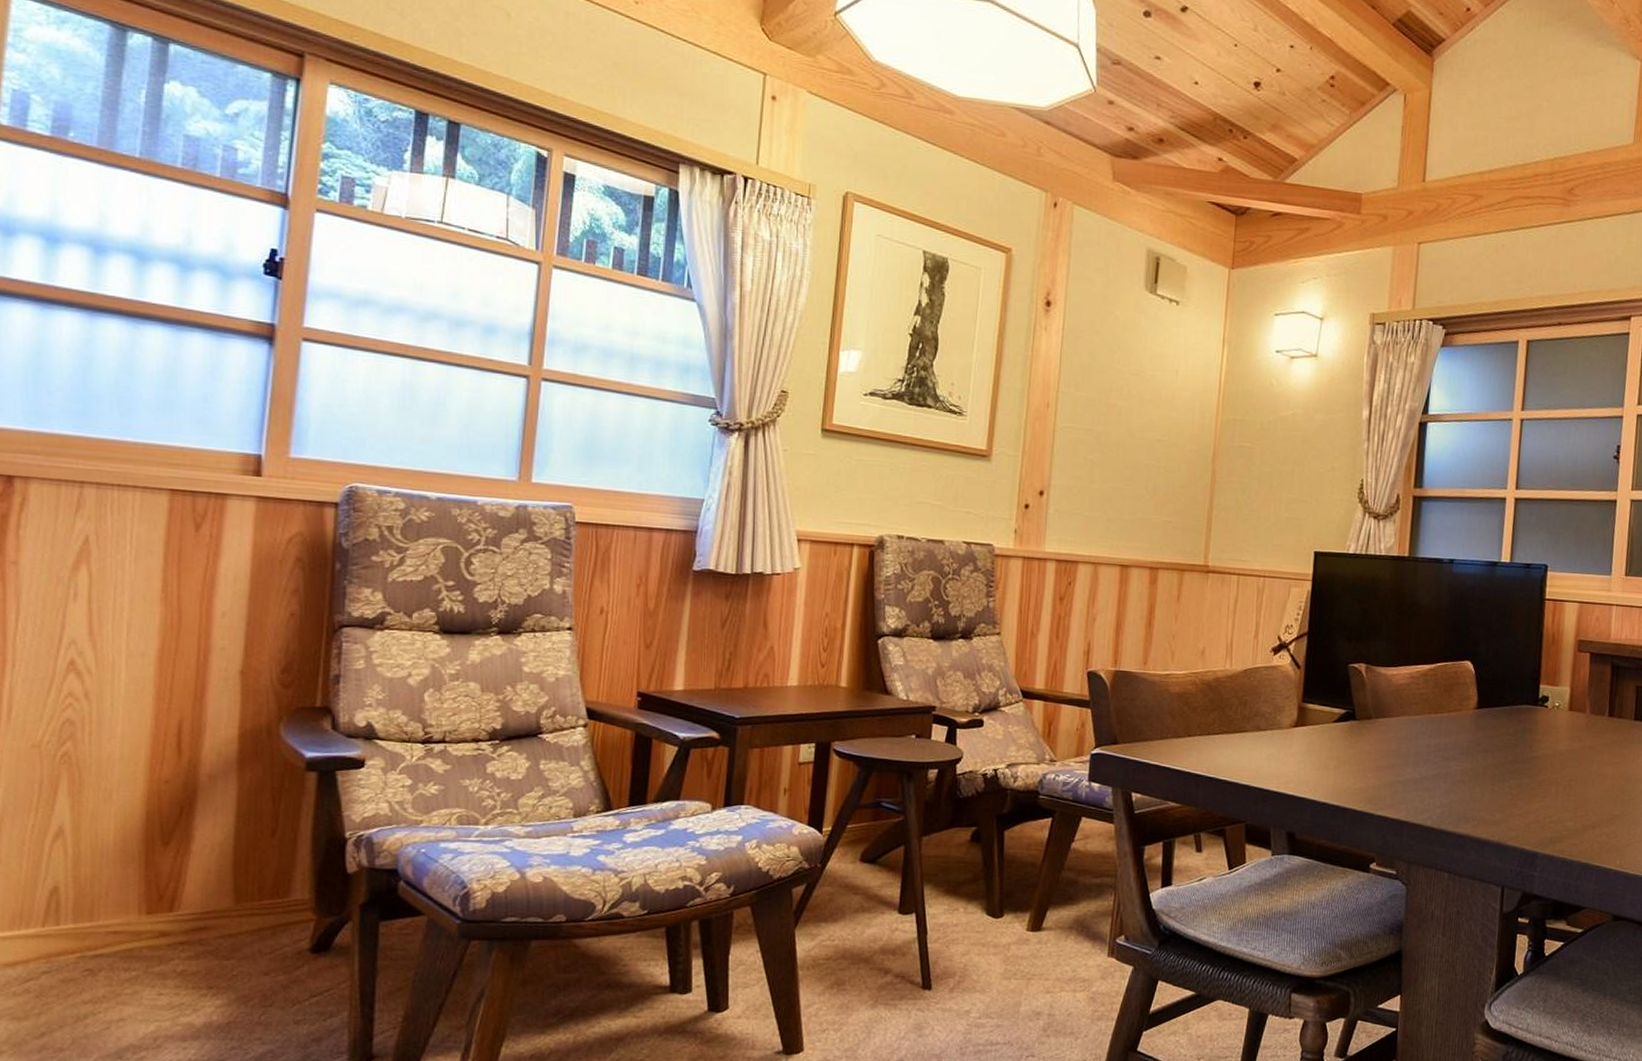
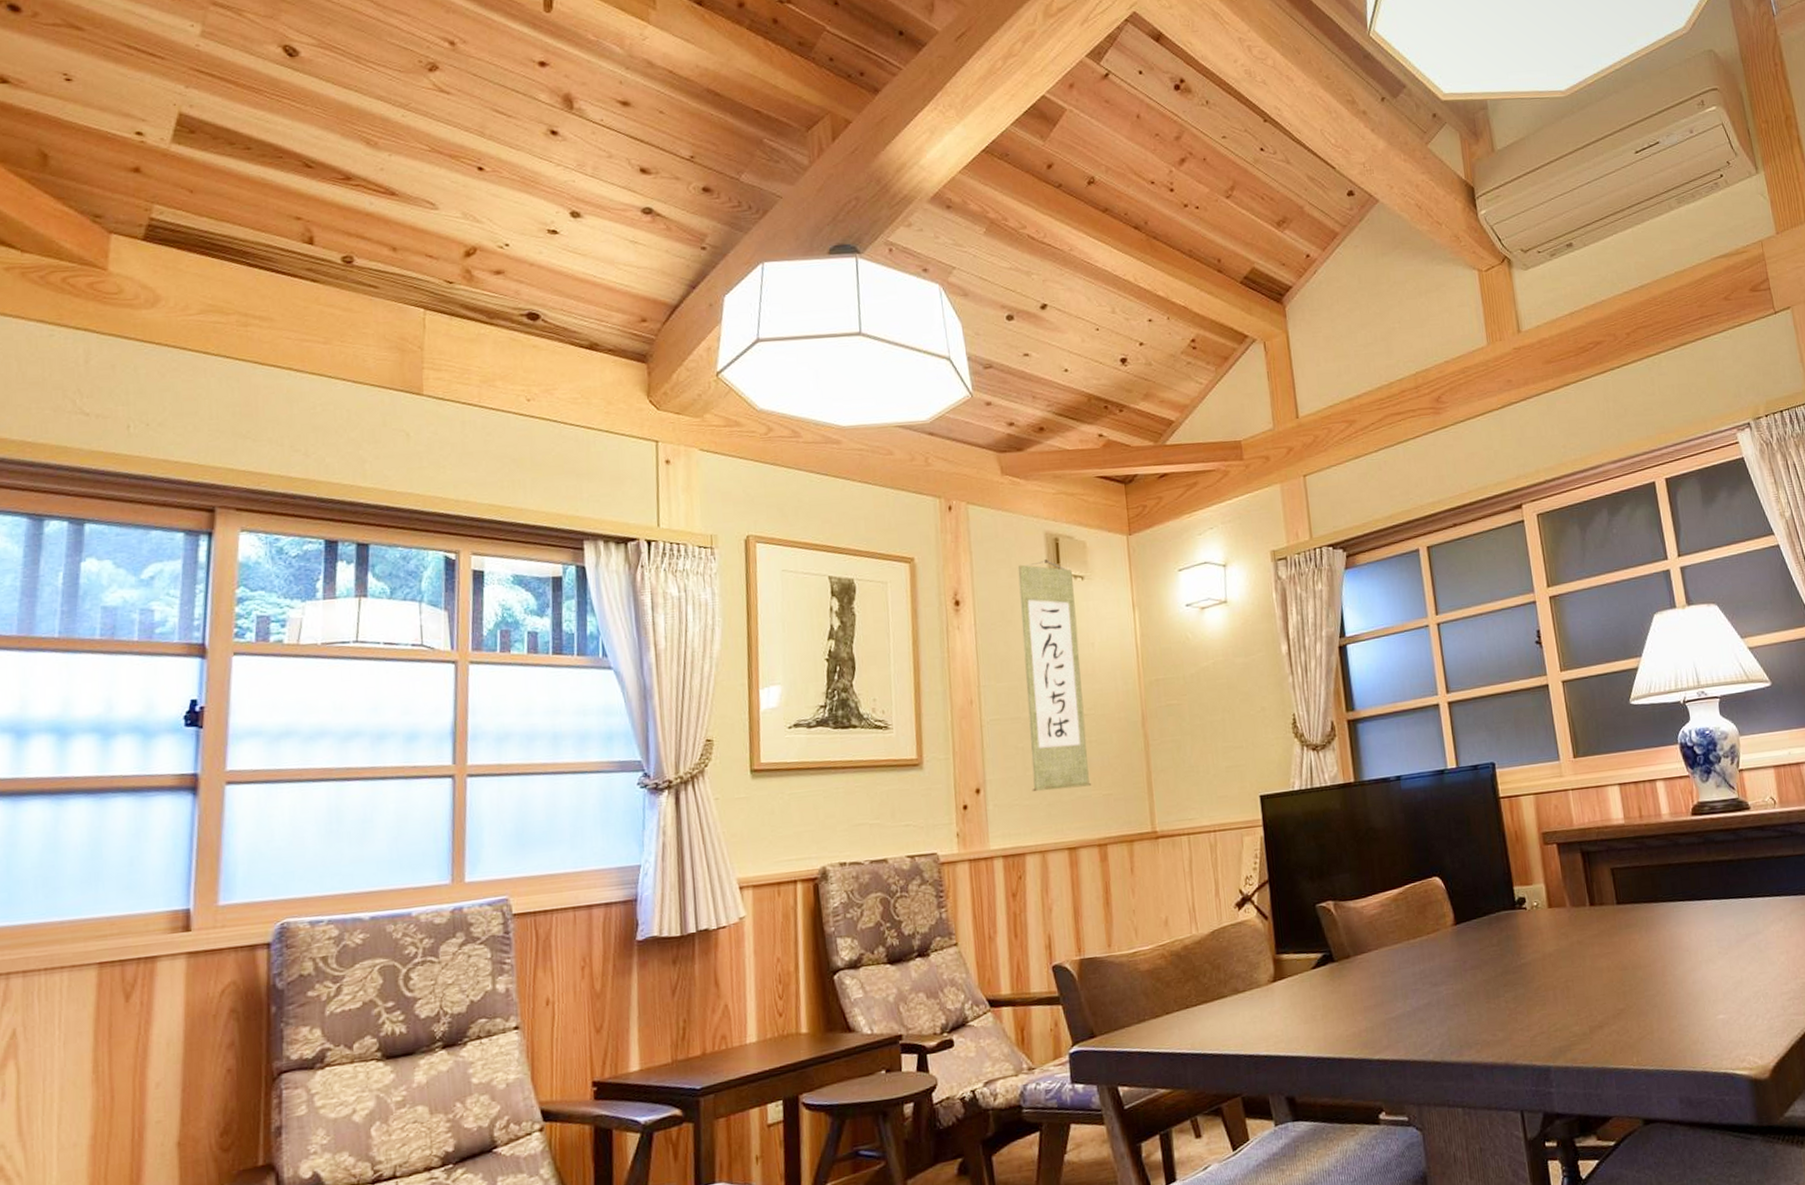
wall scroll: none [1094,277,1168,510] -> present [1017,559,1091,792]

